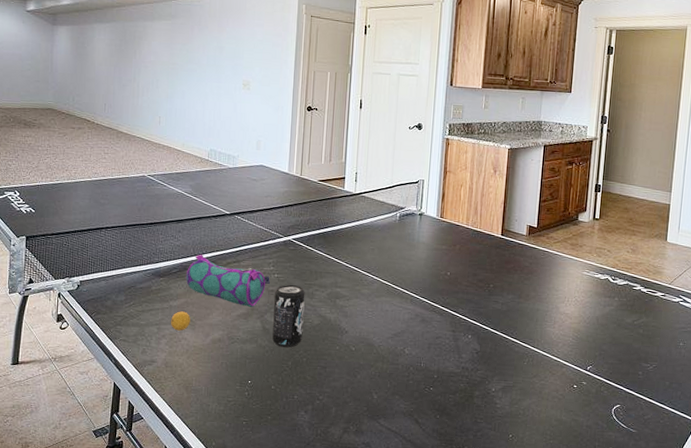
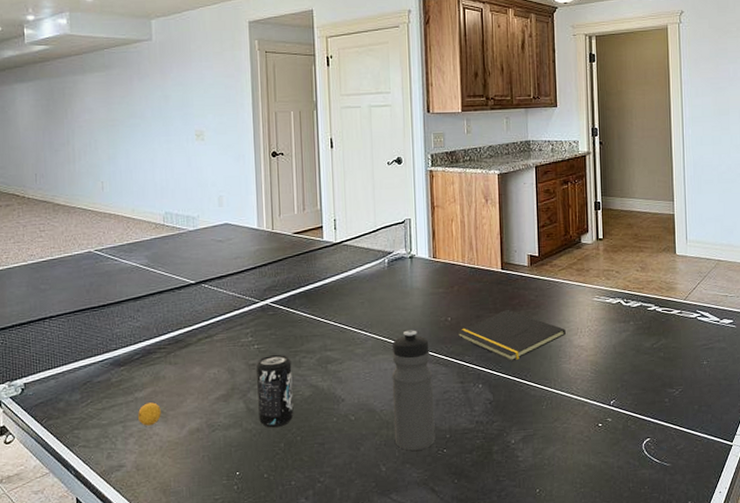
pencil case: present [185,254,270,307] -> none [150,333,250,387]
water bottle: none [387,278,428,386] -> present [391,330,436,451]
notepad: none [454,272,554,319] -> present [457,310,566,361]

